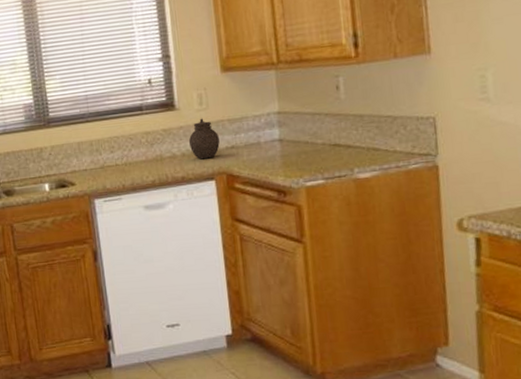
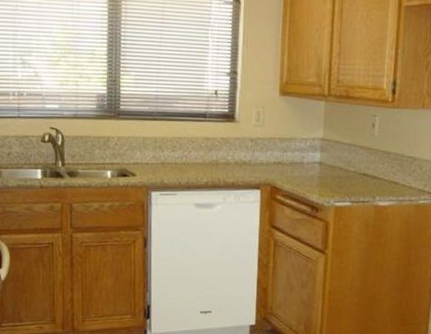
jar: present [188,118,220,160] -> none [242,133,269,170]

